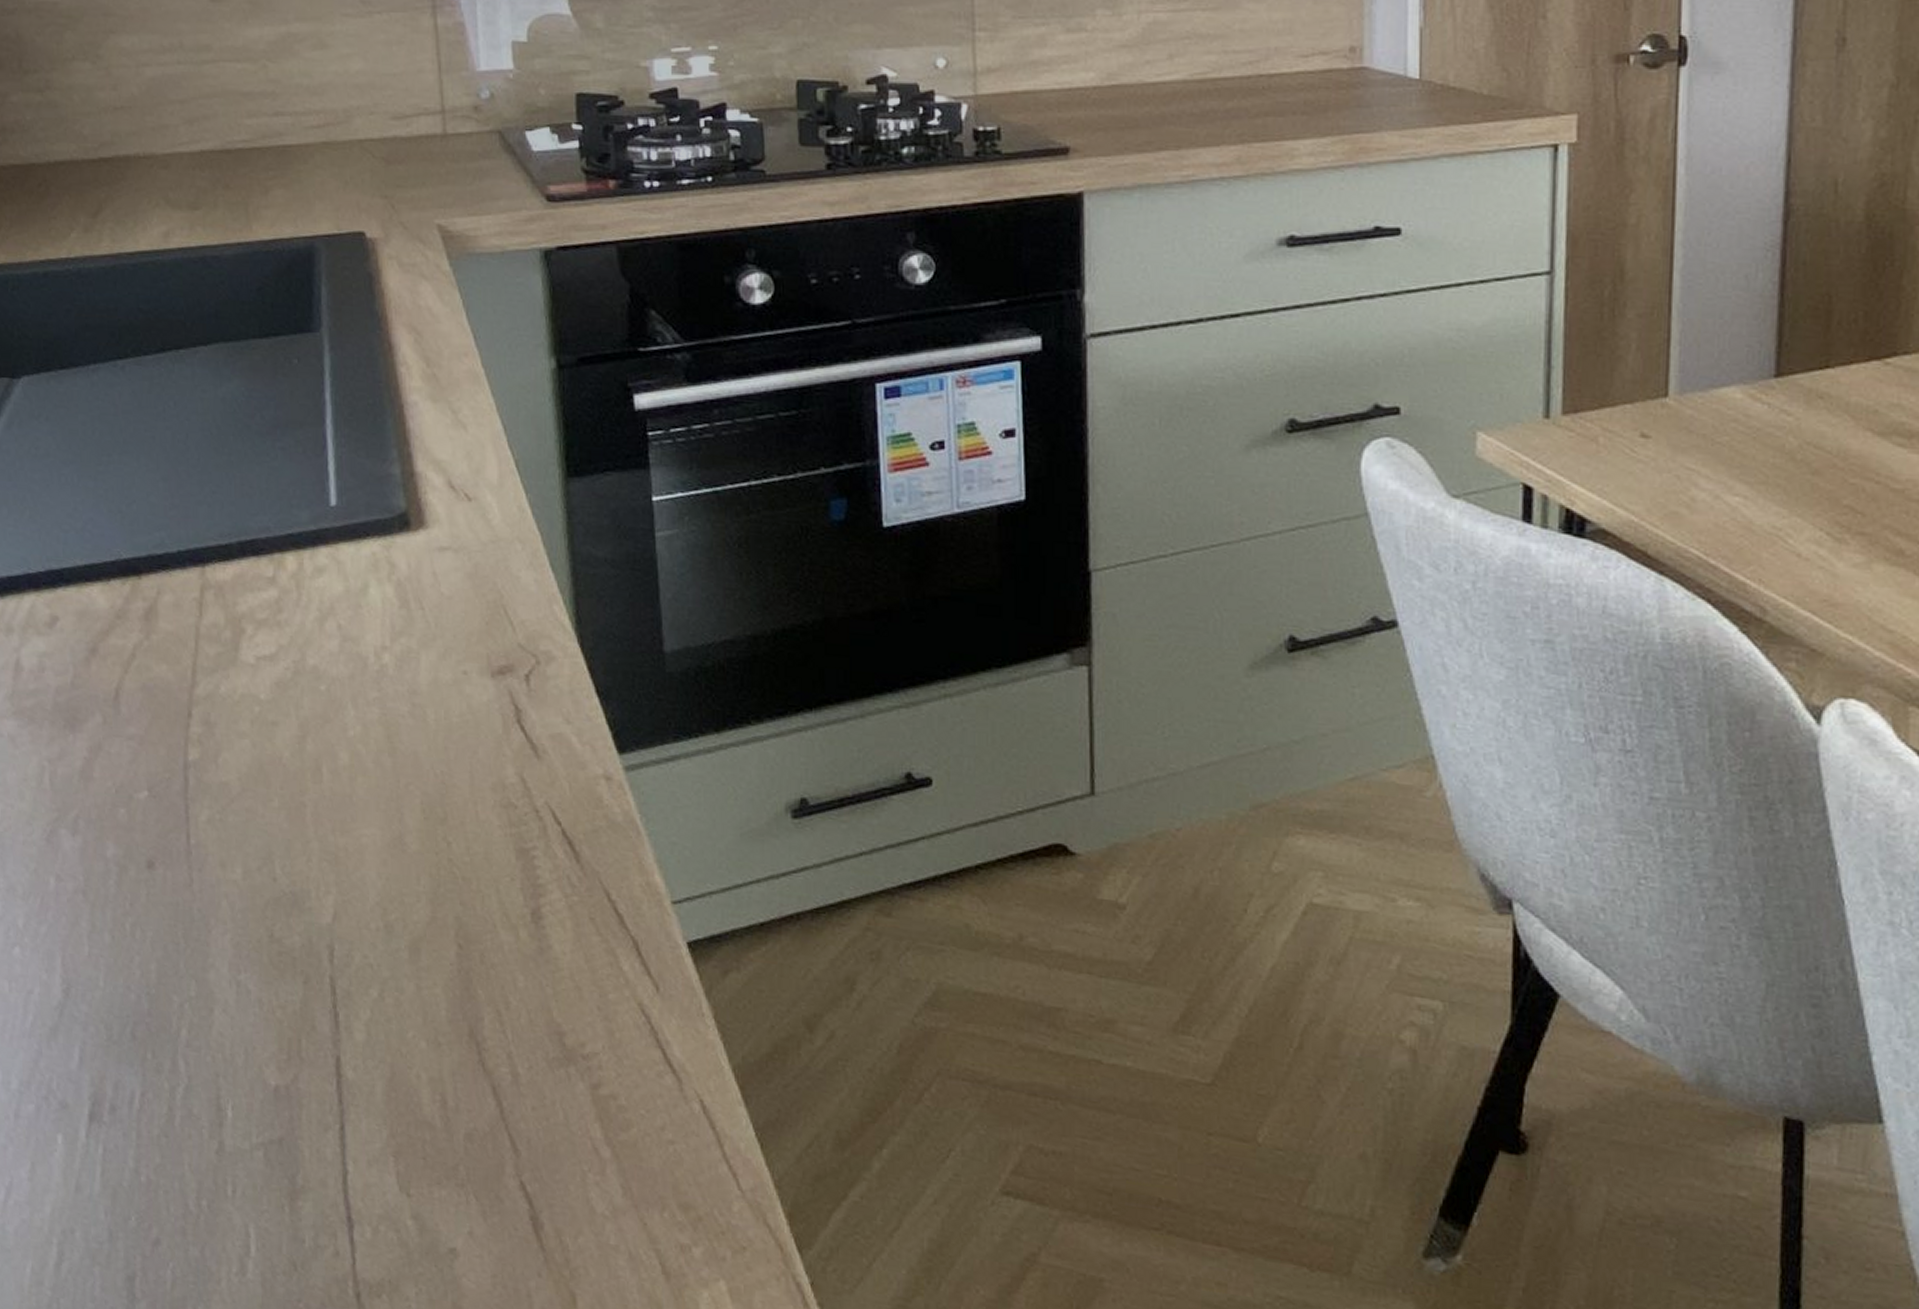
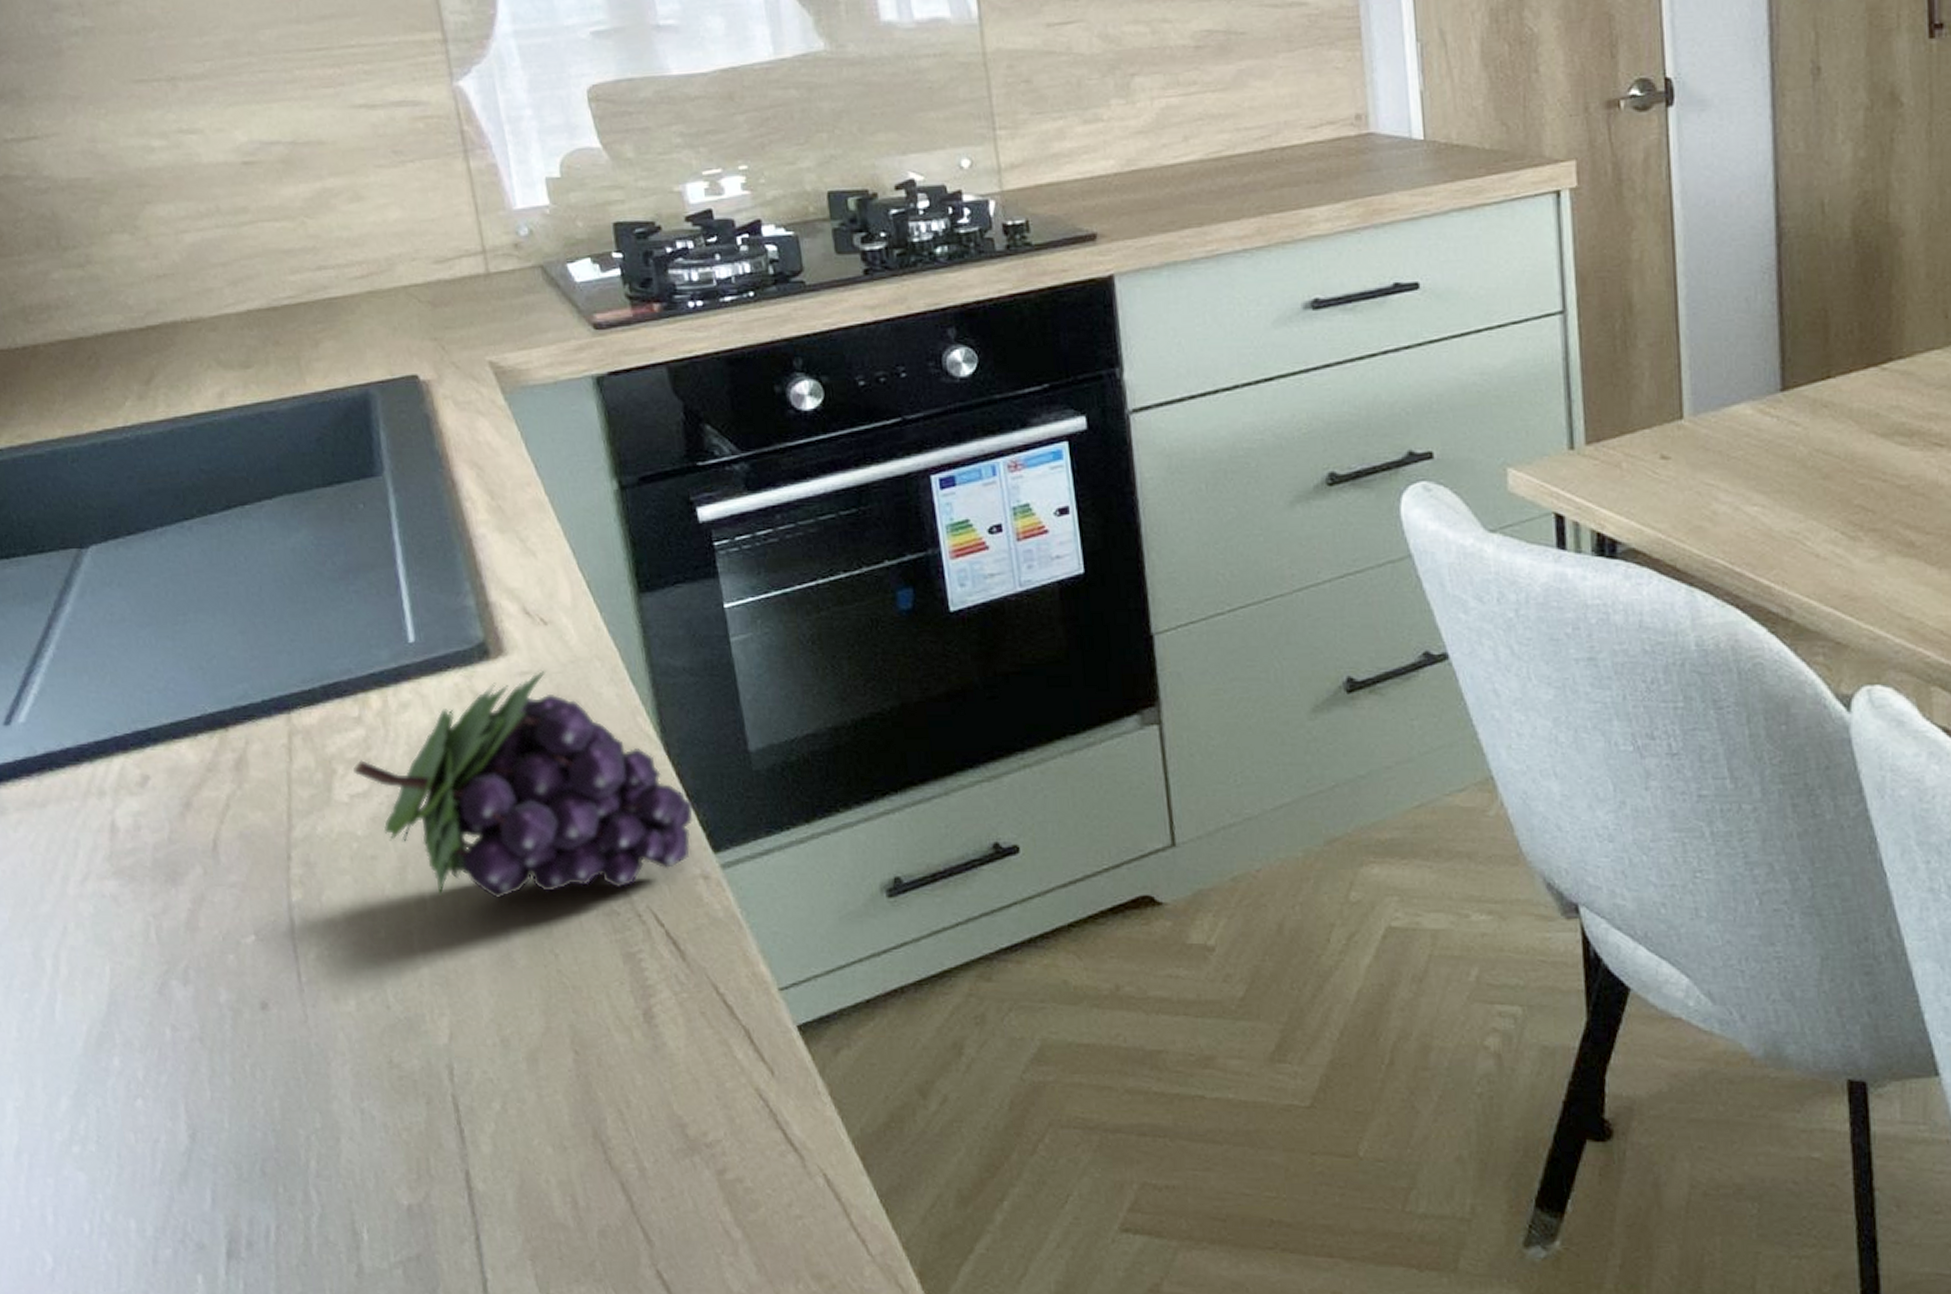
fruit: none [263,548,602,781] -> present [353,671,694,898]

